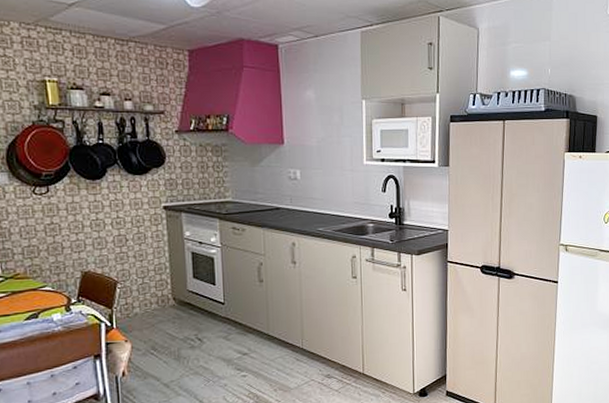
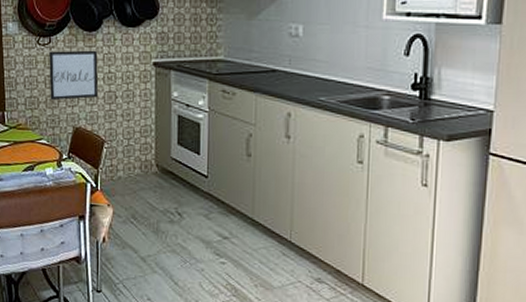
wall art: none [48,197,108,248] -> present [49,50,99,101]

